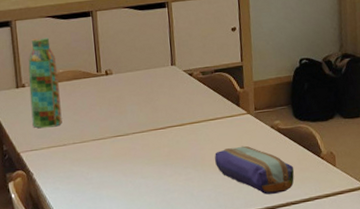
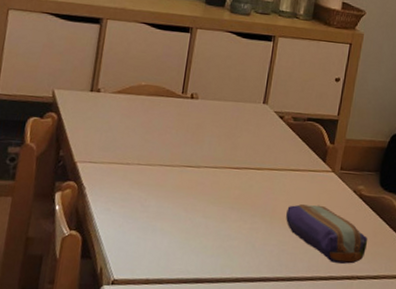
water bottle: present [28,38,62,128] -> none [98,43,141,142]

